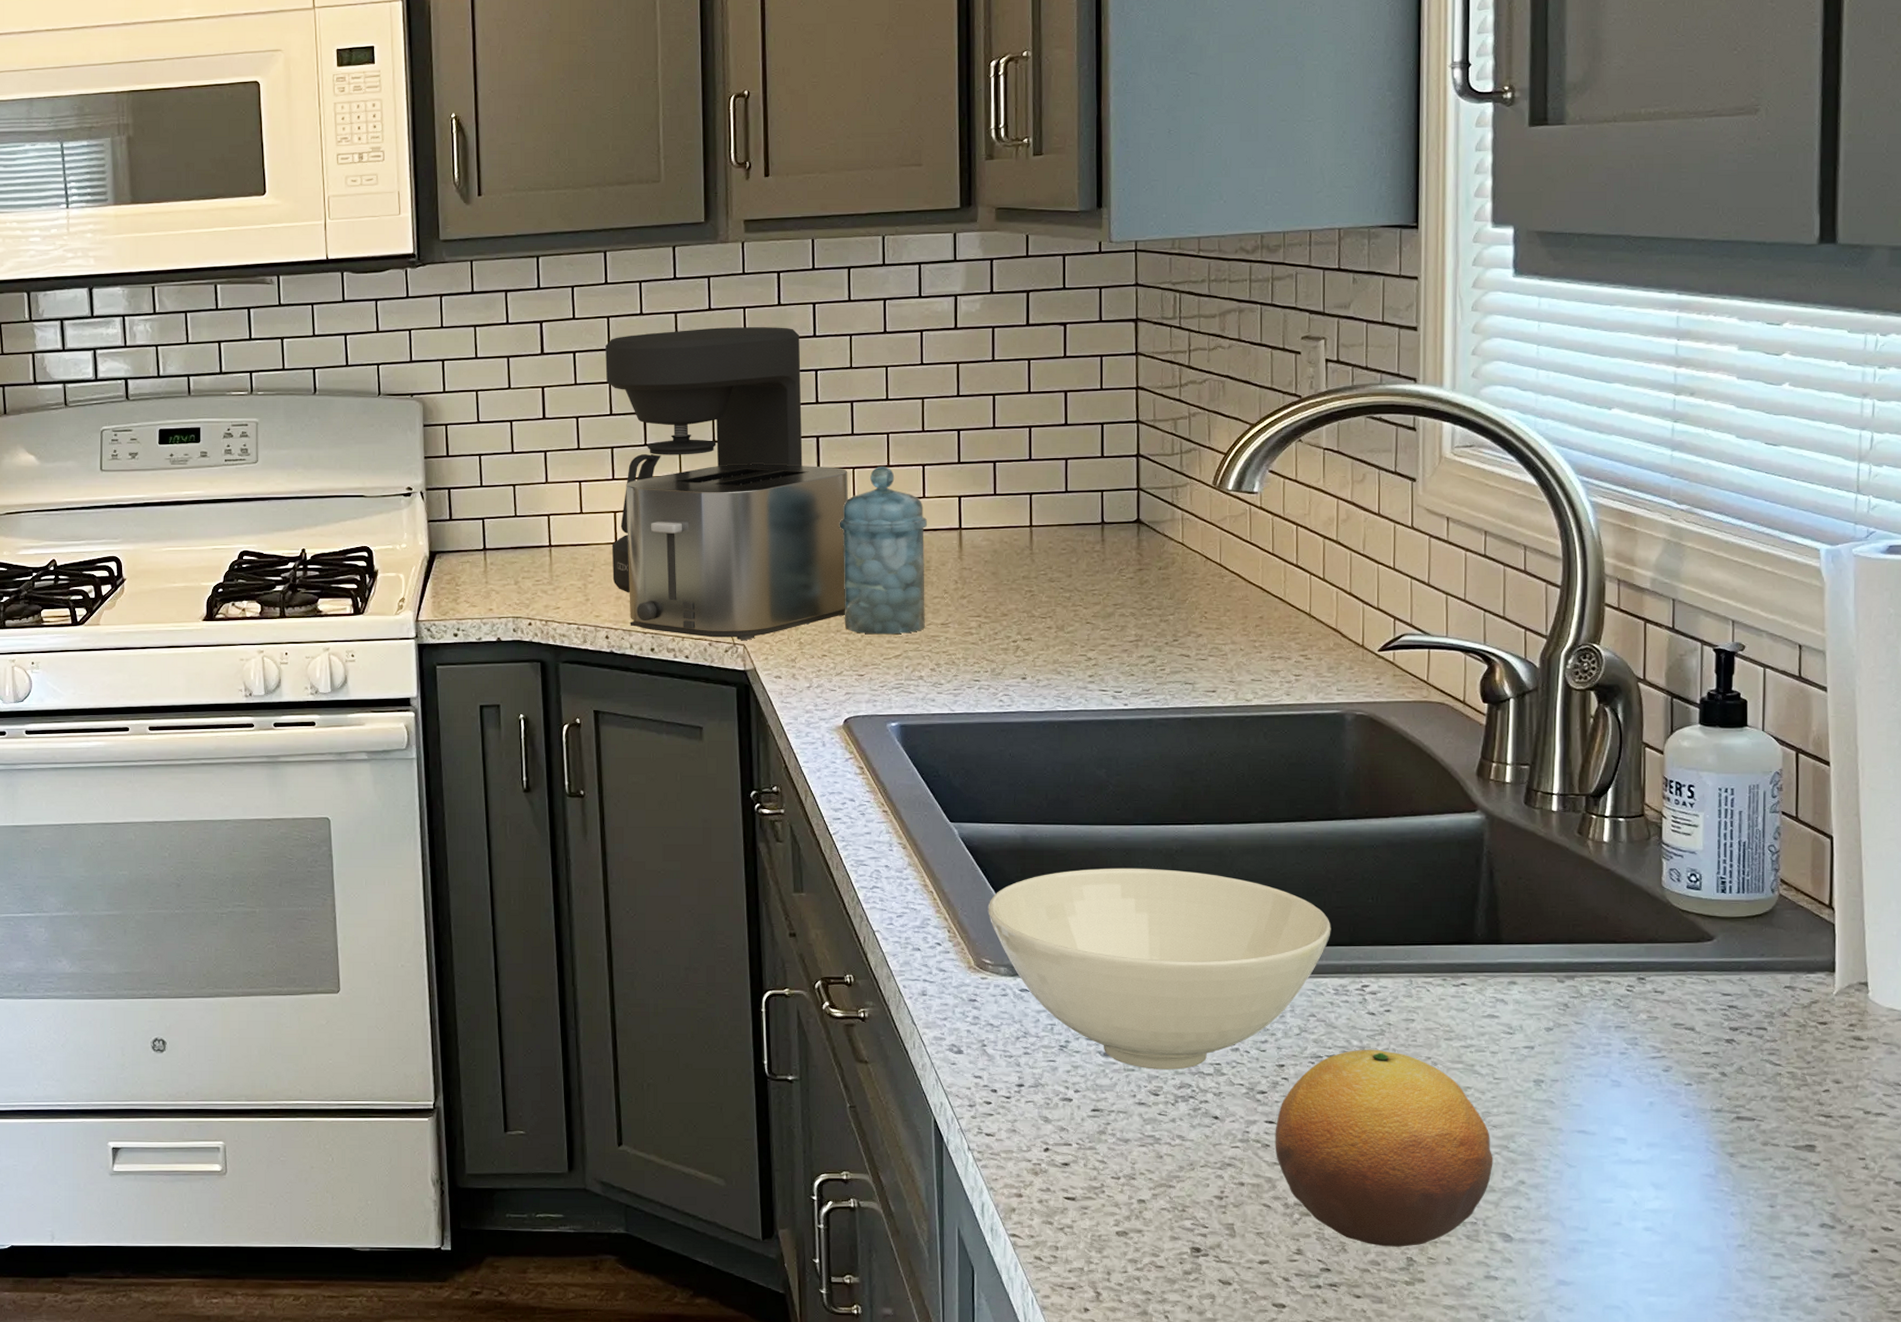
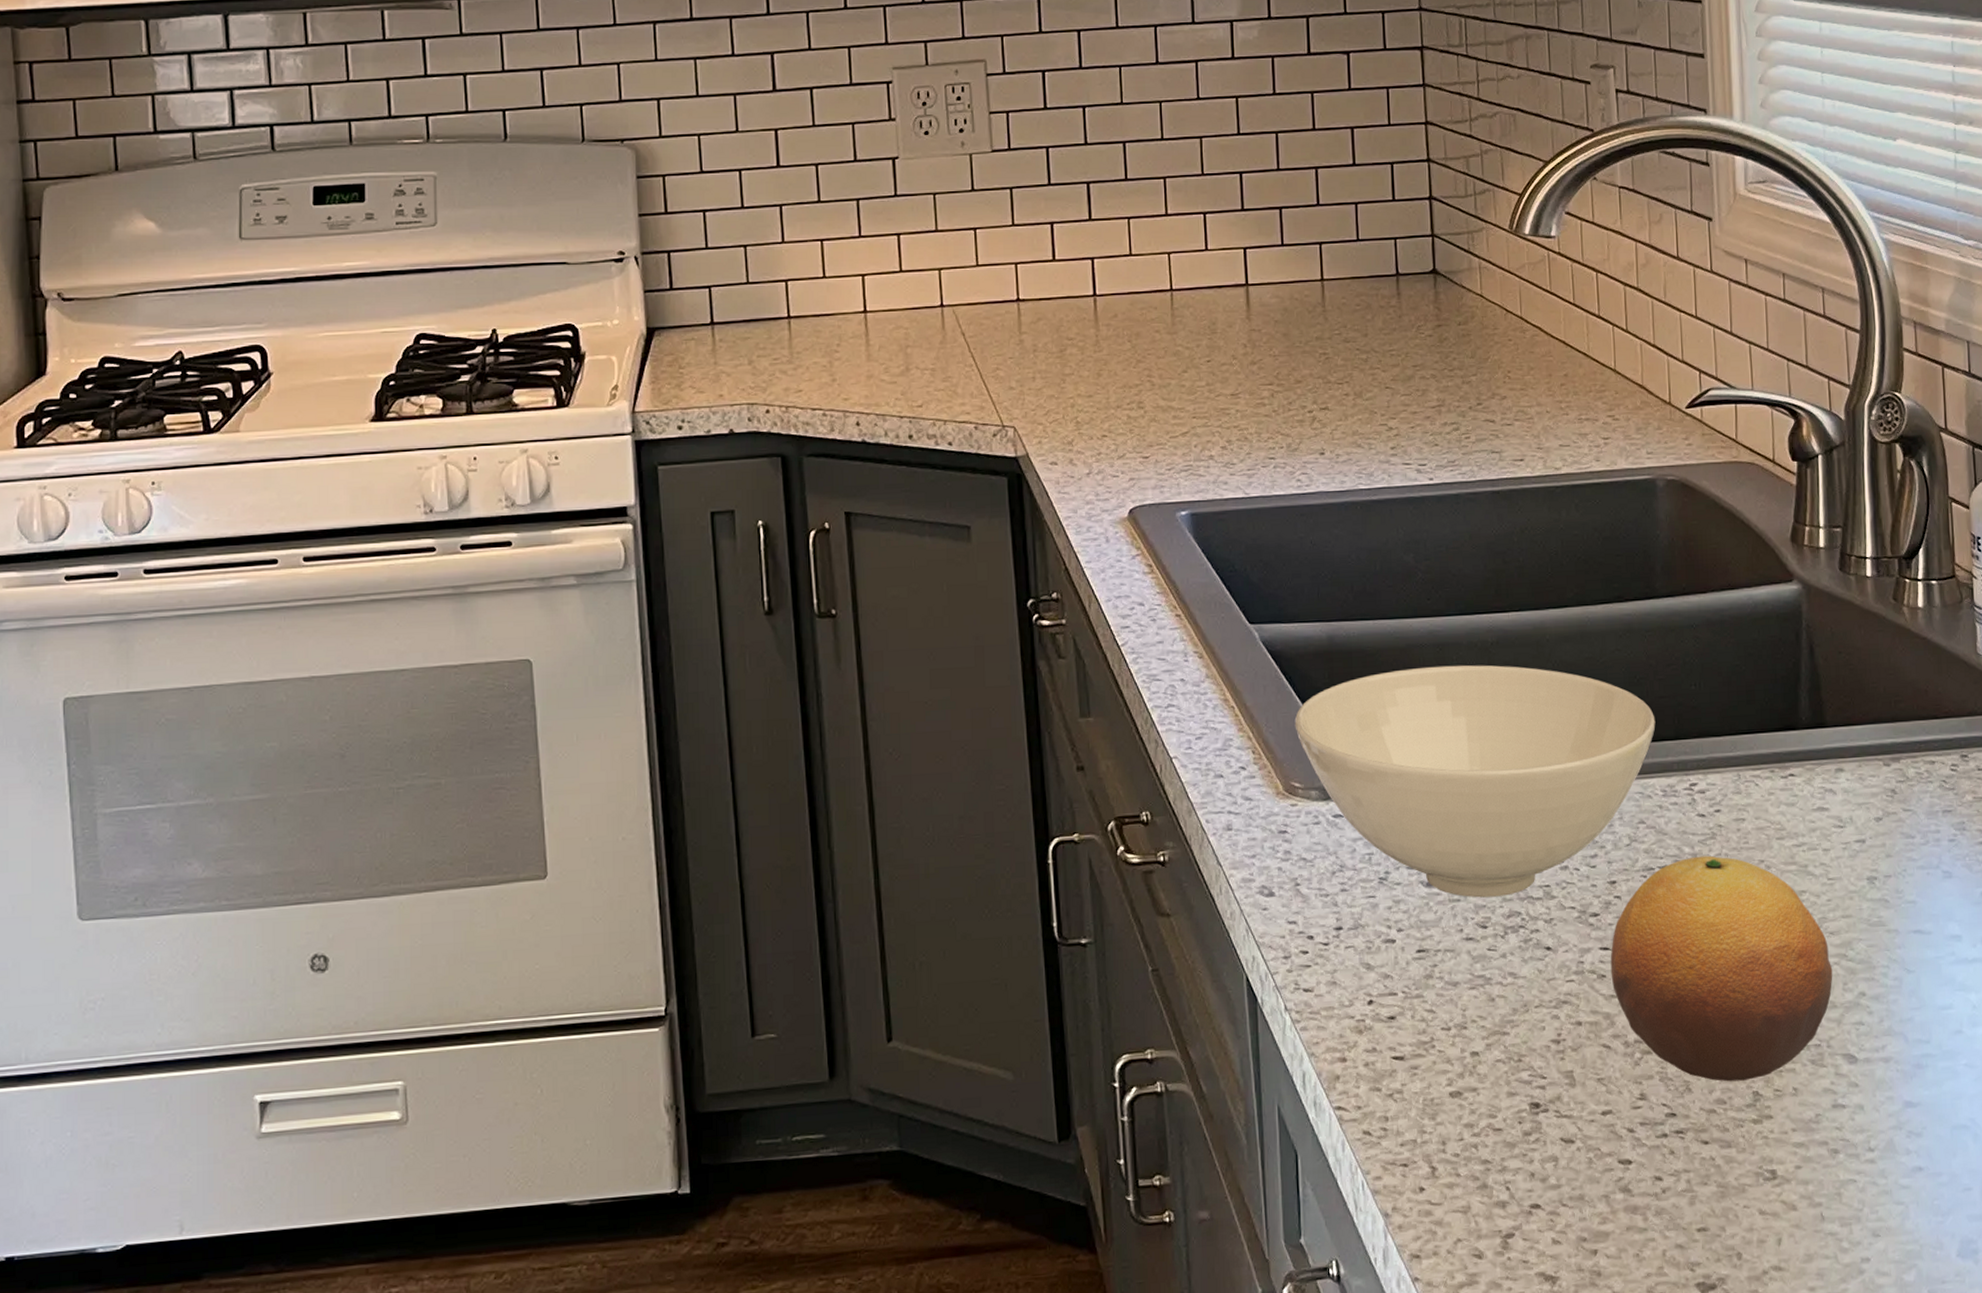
coffee maker: present [605,327,803,592] -> none [847,58,1073,370]
toaster: present [626,464,849,640] -> none [875,215,1127,421]
canister: present [839,466,928,635] -> none [1115,216,1213,410]

